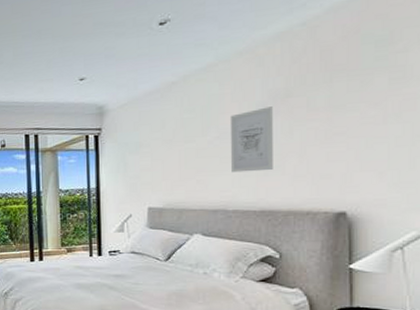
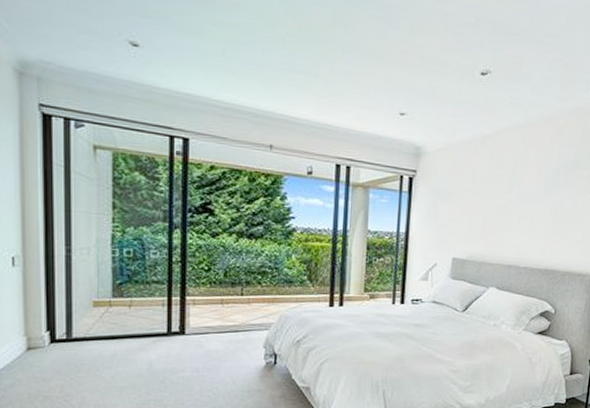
wall art: present [229,106,273,173] -> none [526,174,564,234]

